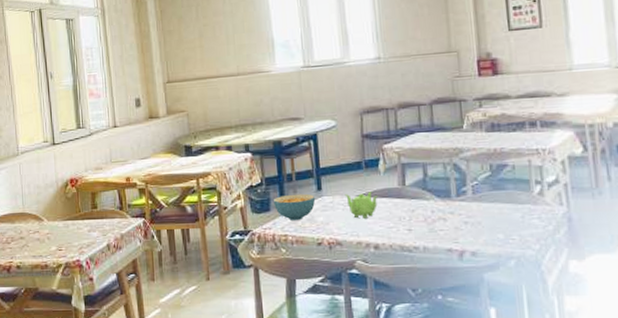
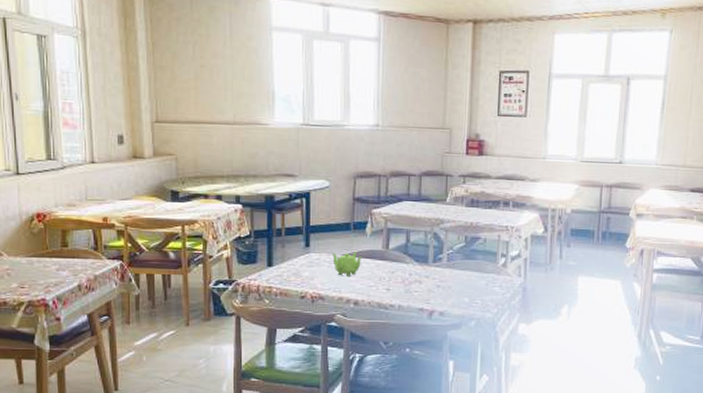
cereal bowl: present [274,193,316,220] -> none [261,248,303,273]

